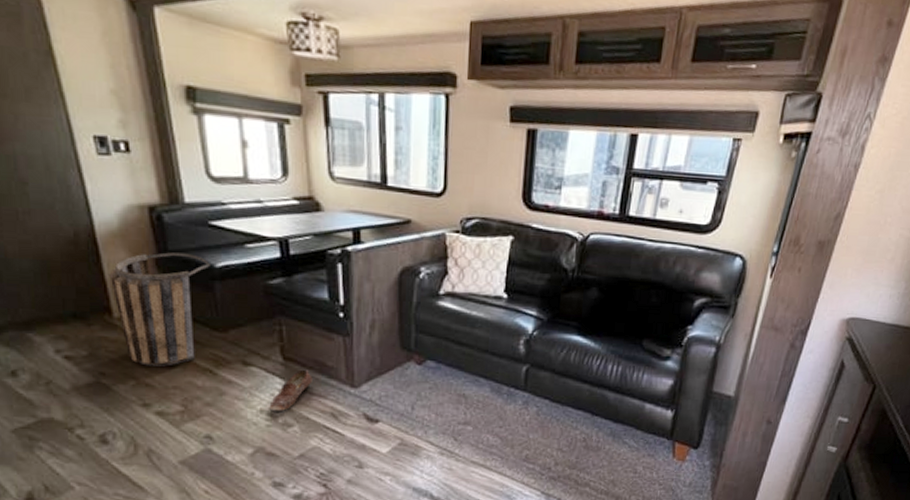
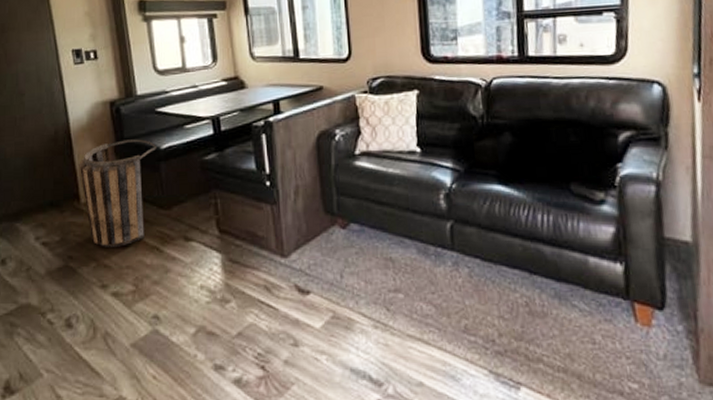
shoe: present [269,369,312,411] -> none [208,241,246,286]

